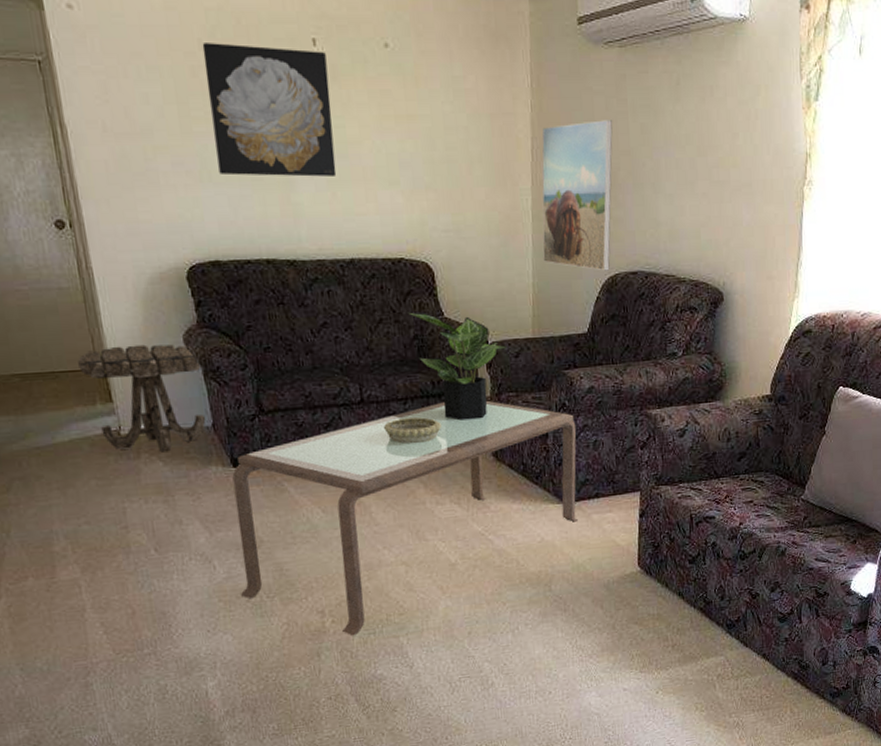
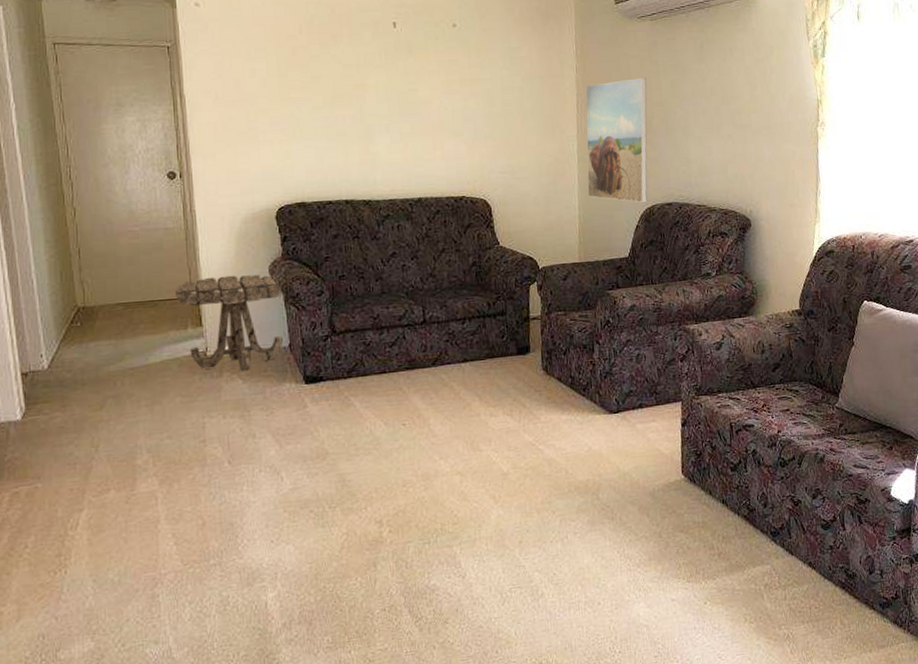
wall art: present [202,43,337,177] -> none [302,28,409,132]
coffee table: present [232,400,579,636] -> none [304,319,624,546]
decorative bowl: present [383,417,441,444] -> none [442,335,496,360]
potted plant: present [407,312,507,421] -> none [467,242,556,338]

